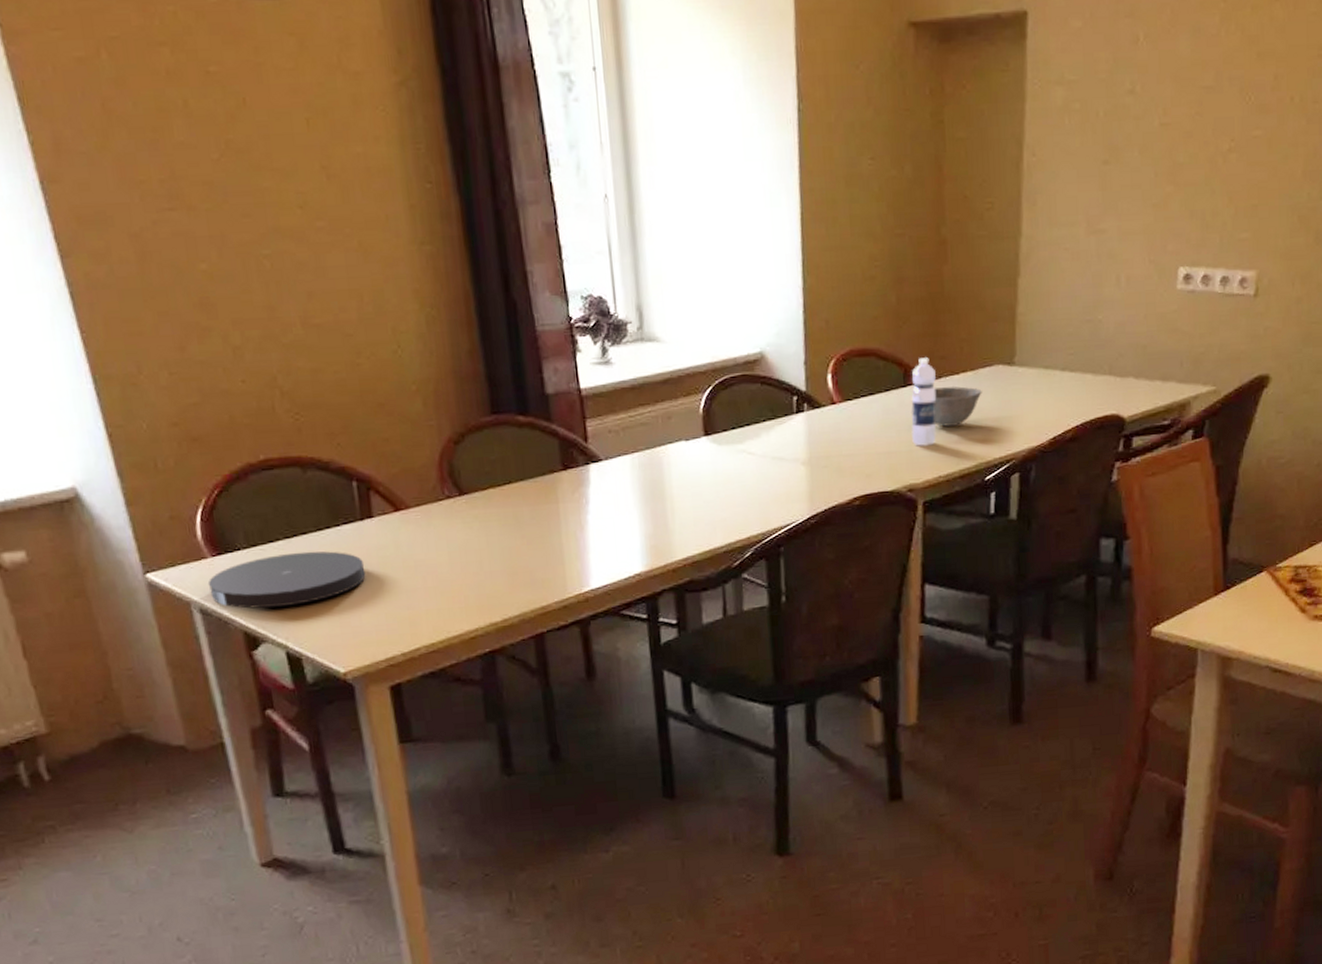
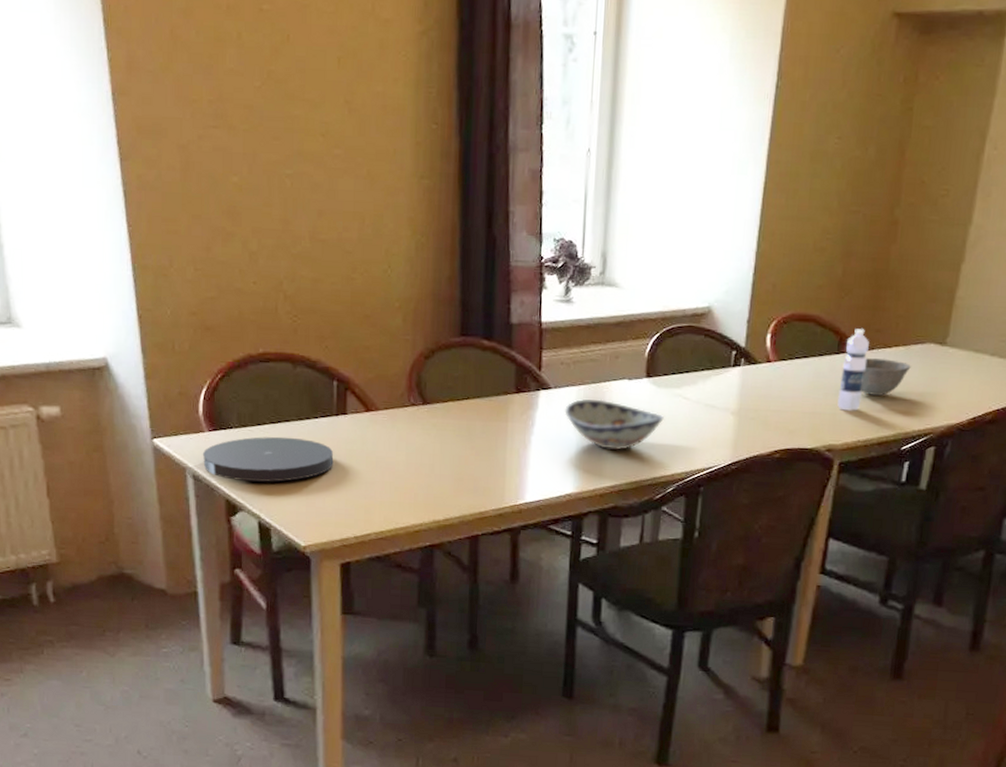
decorative bowl: none [620,465,730,520] -> present [564,399,664,451]

